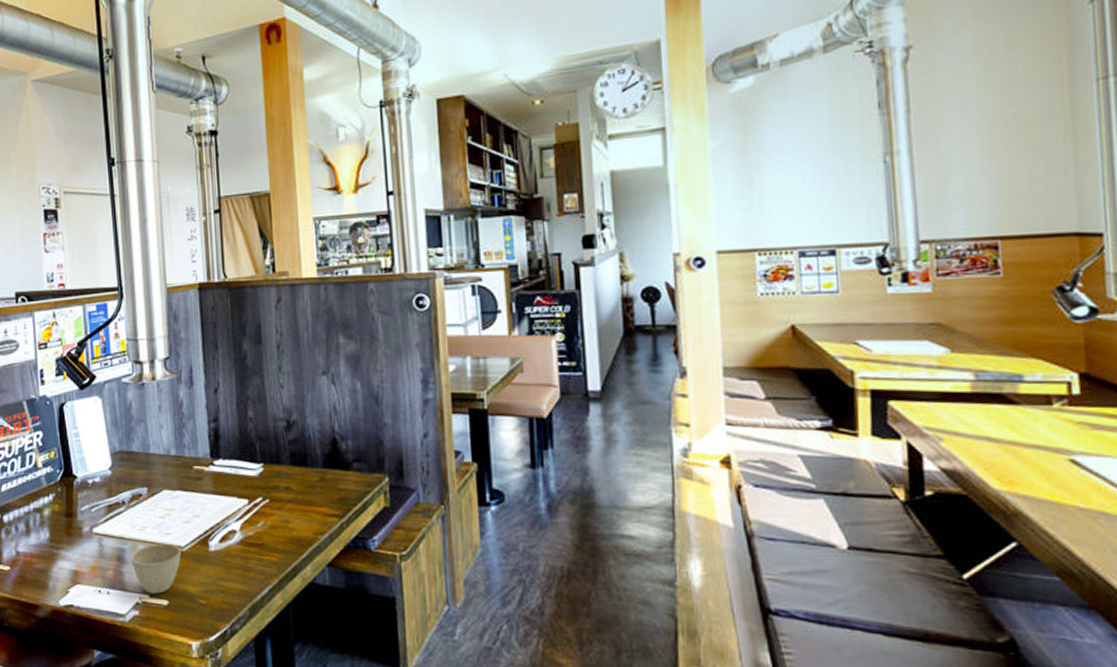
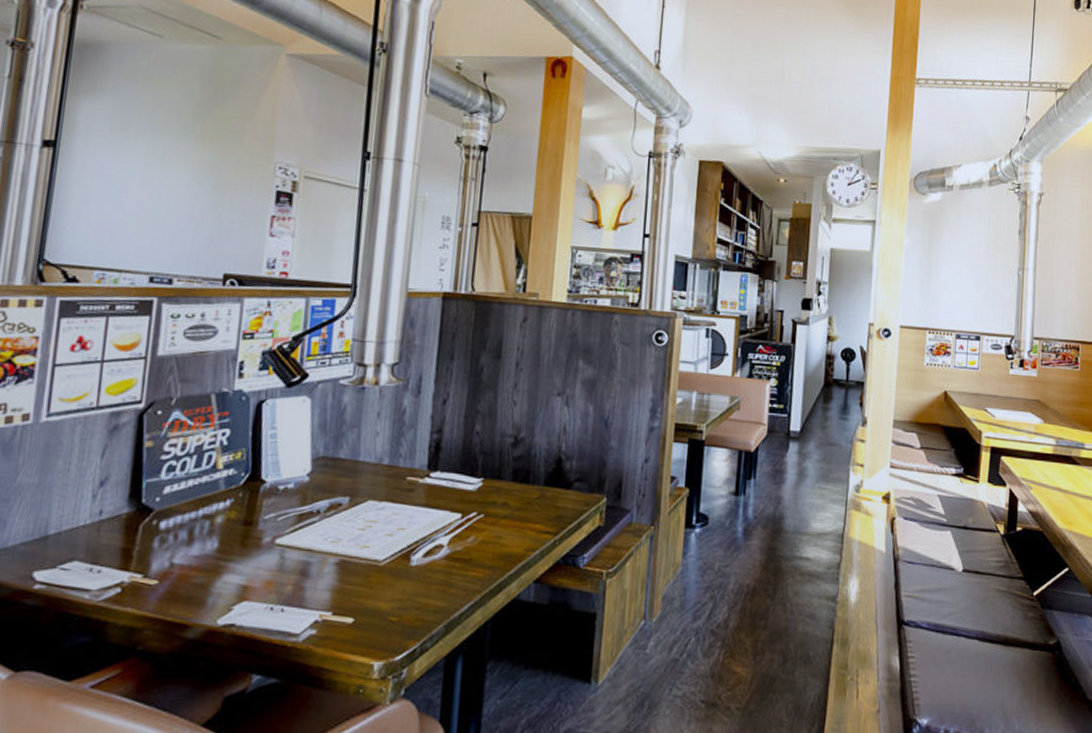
cup: present [131,543,181,594] -> none [316,556,378,611]

